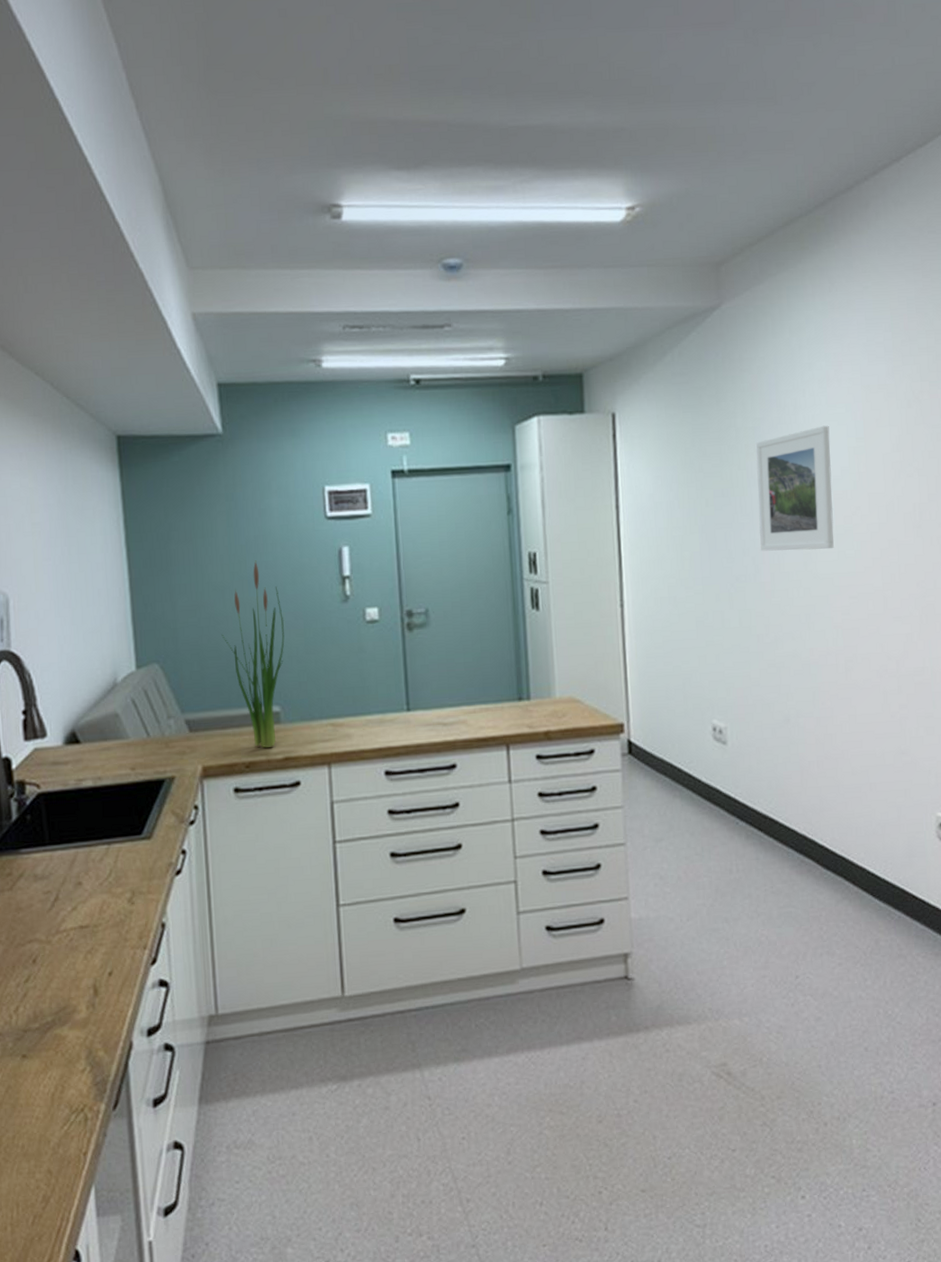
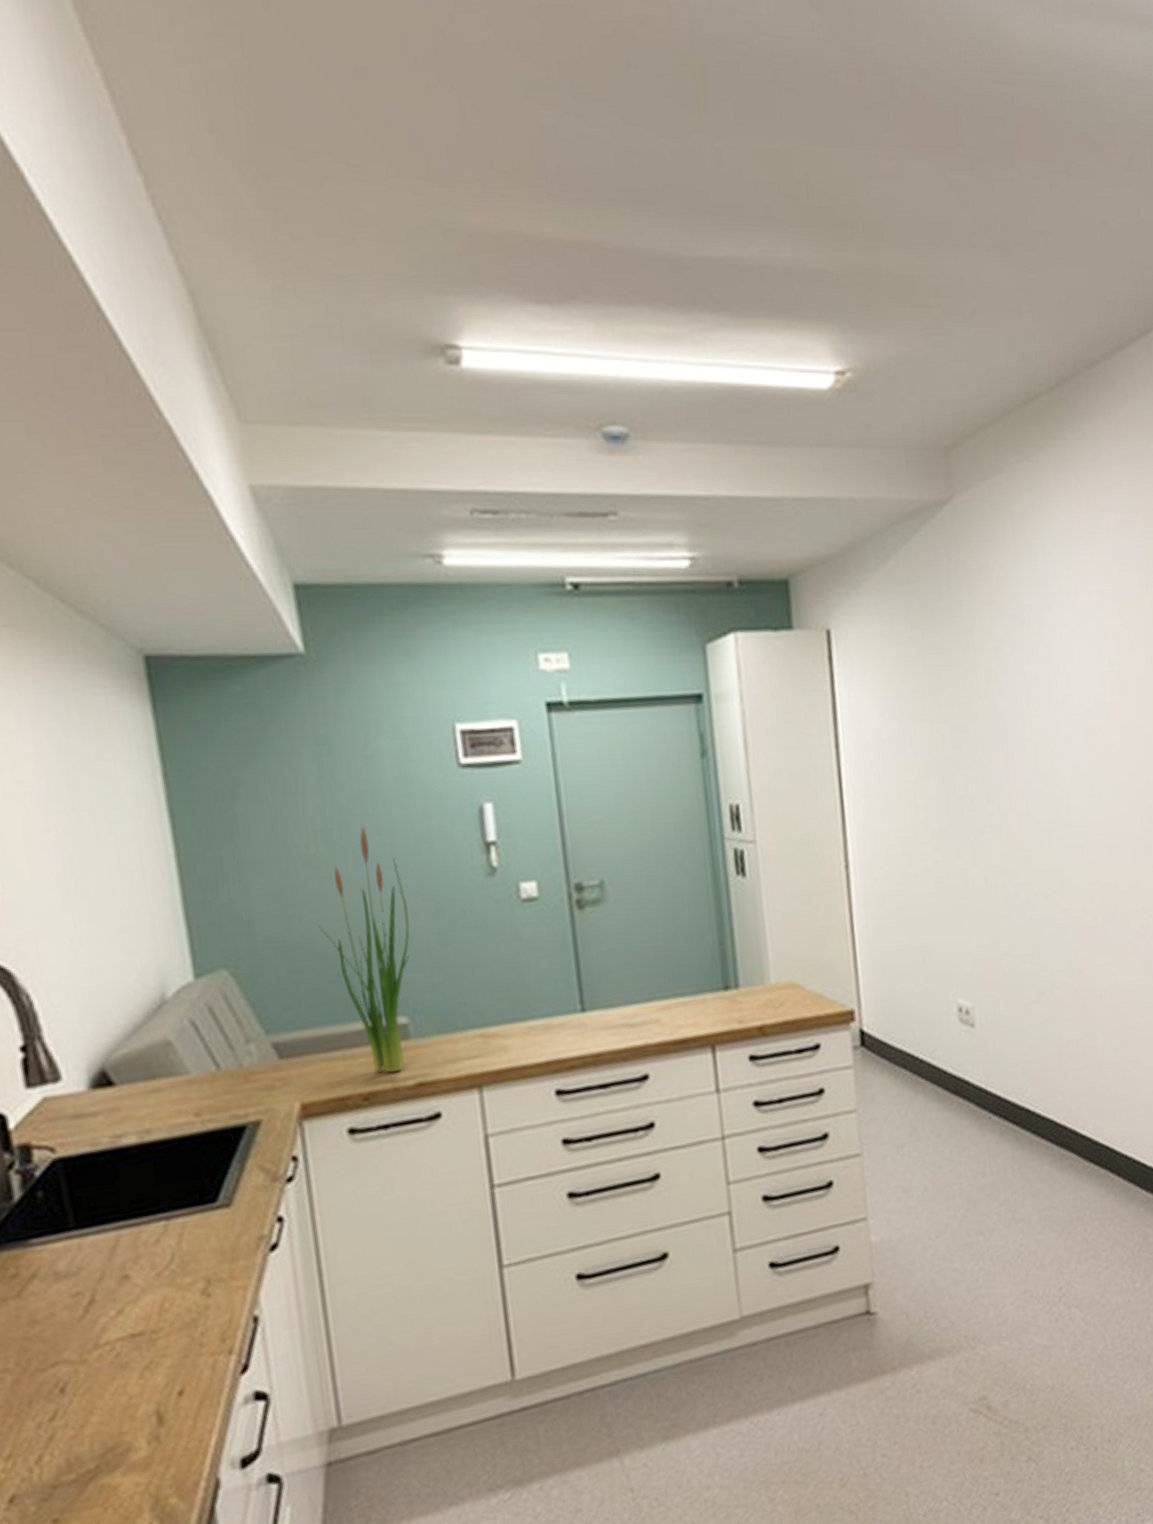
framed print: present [756,425,834,551] -> none [997,646,1088,797]

